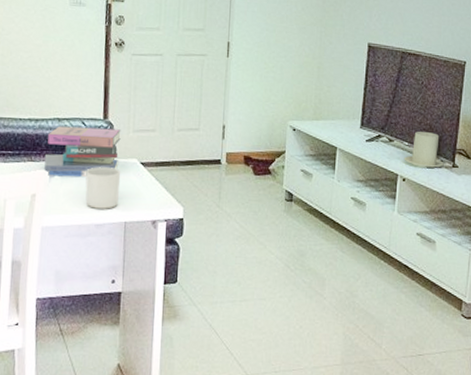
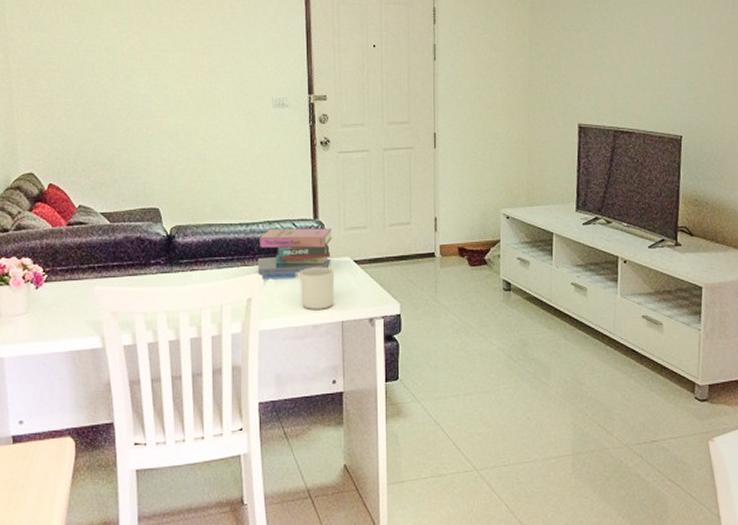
candle: present [404,131,444,169] -> none [623,210,666,249]

